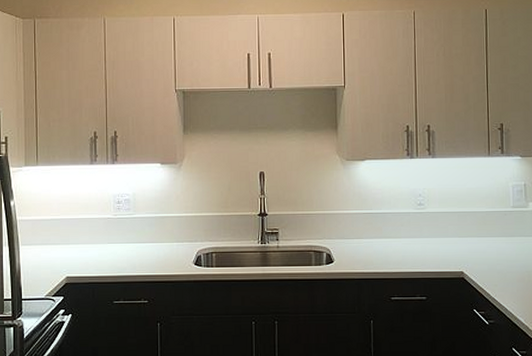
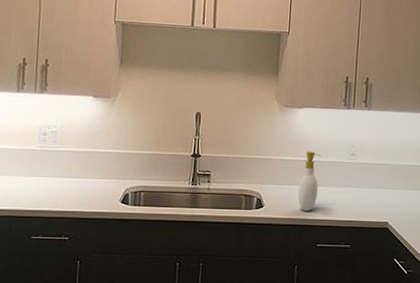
soap bottle: none [367,203,388,264] -> present [297,151,321,211]

